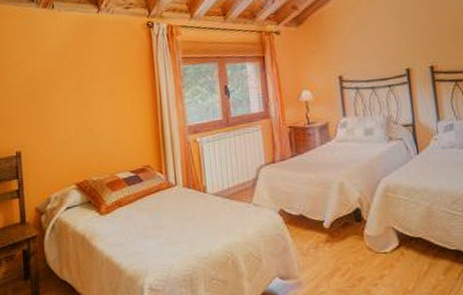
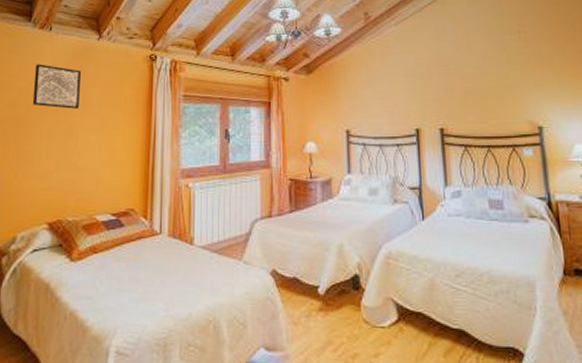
wall art: none [44,41,89,80] -> present [32,64,82,109]

